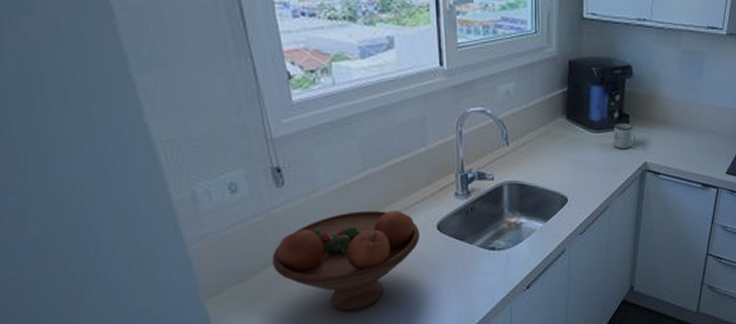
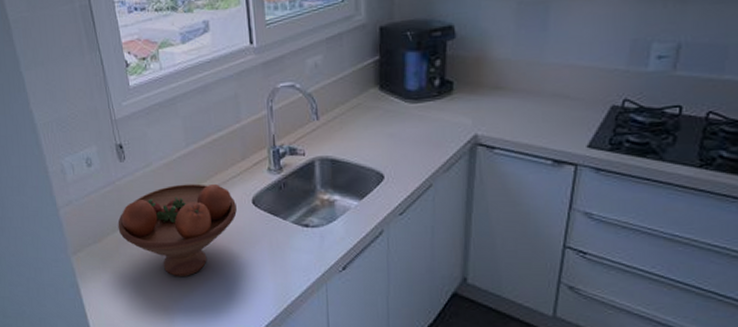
mug: present [613,122,636,150] -> none [434,90,463,121]

